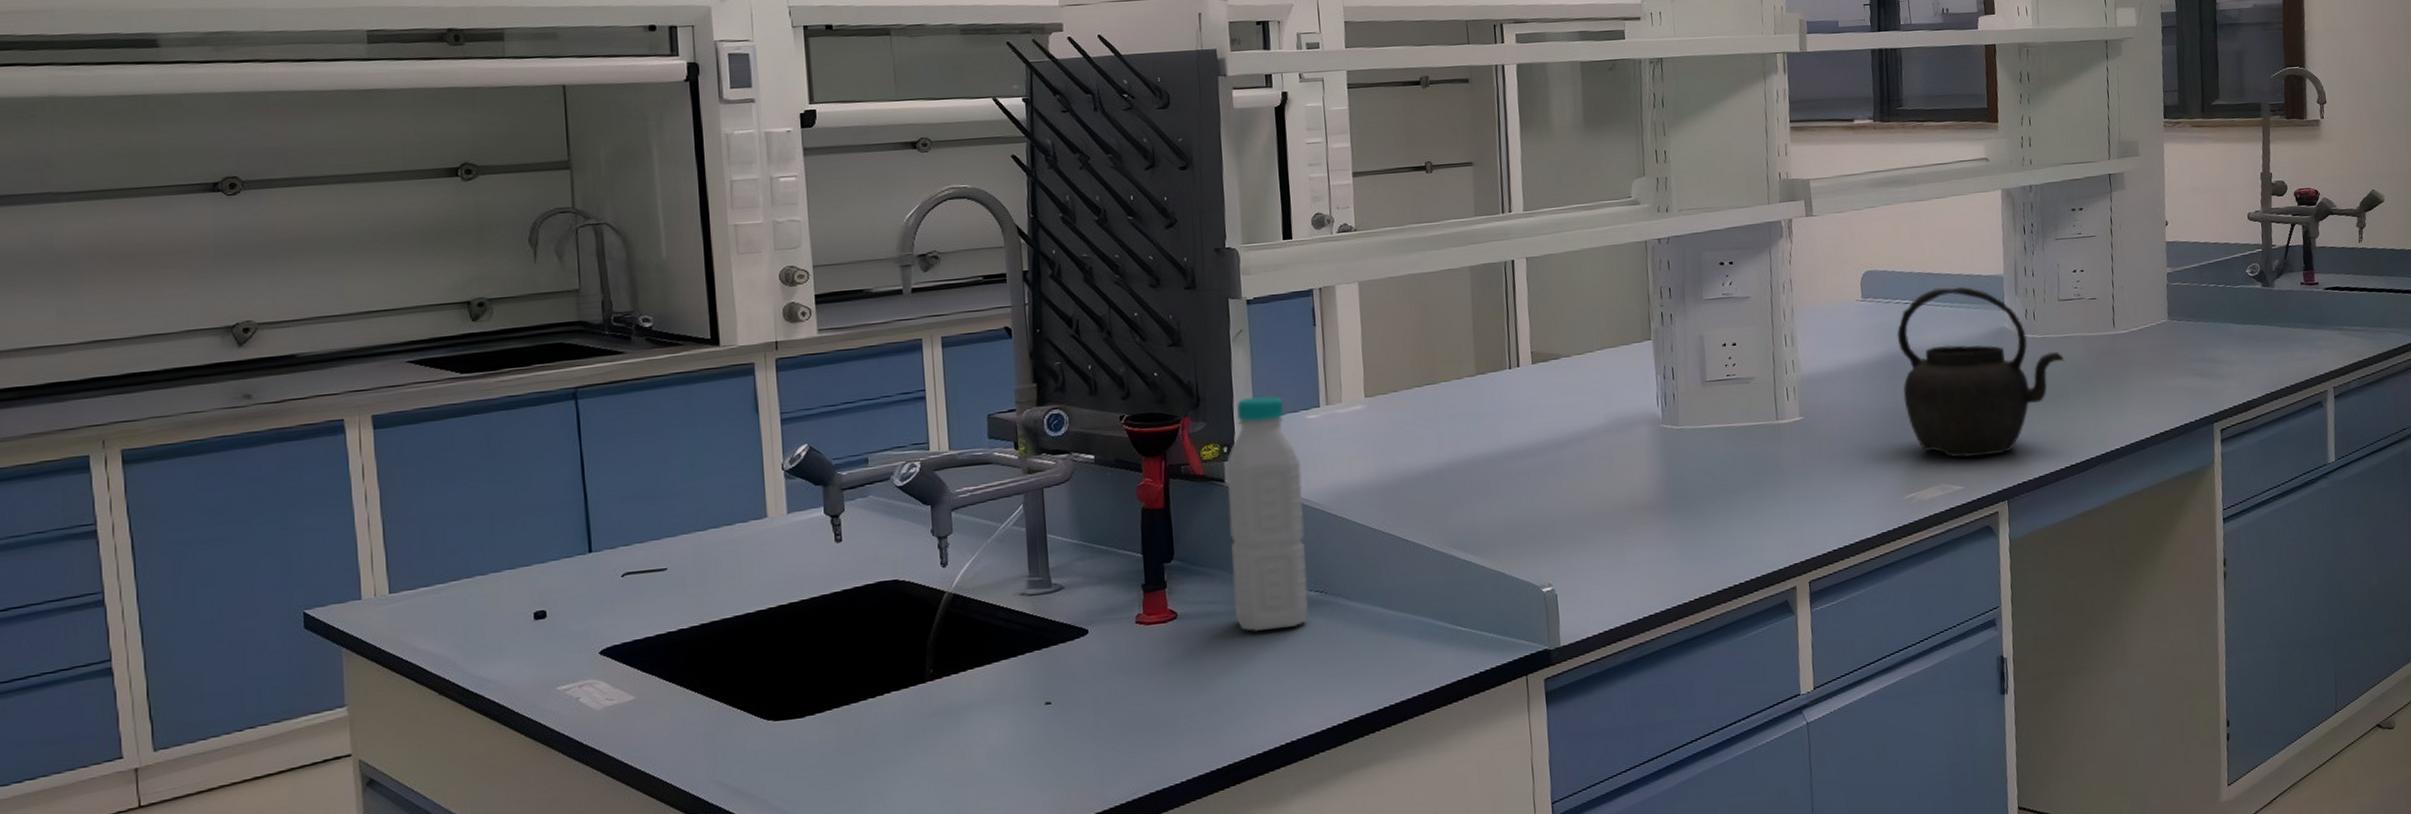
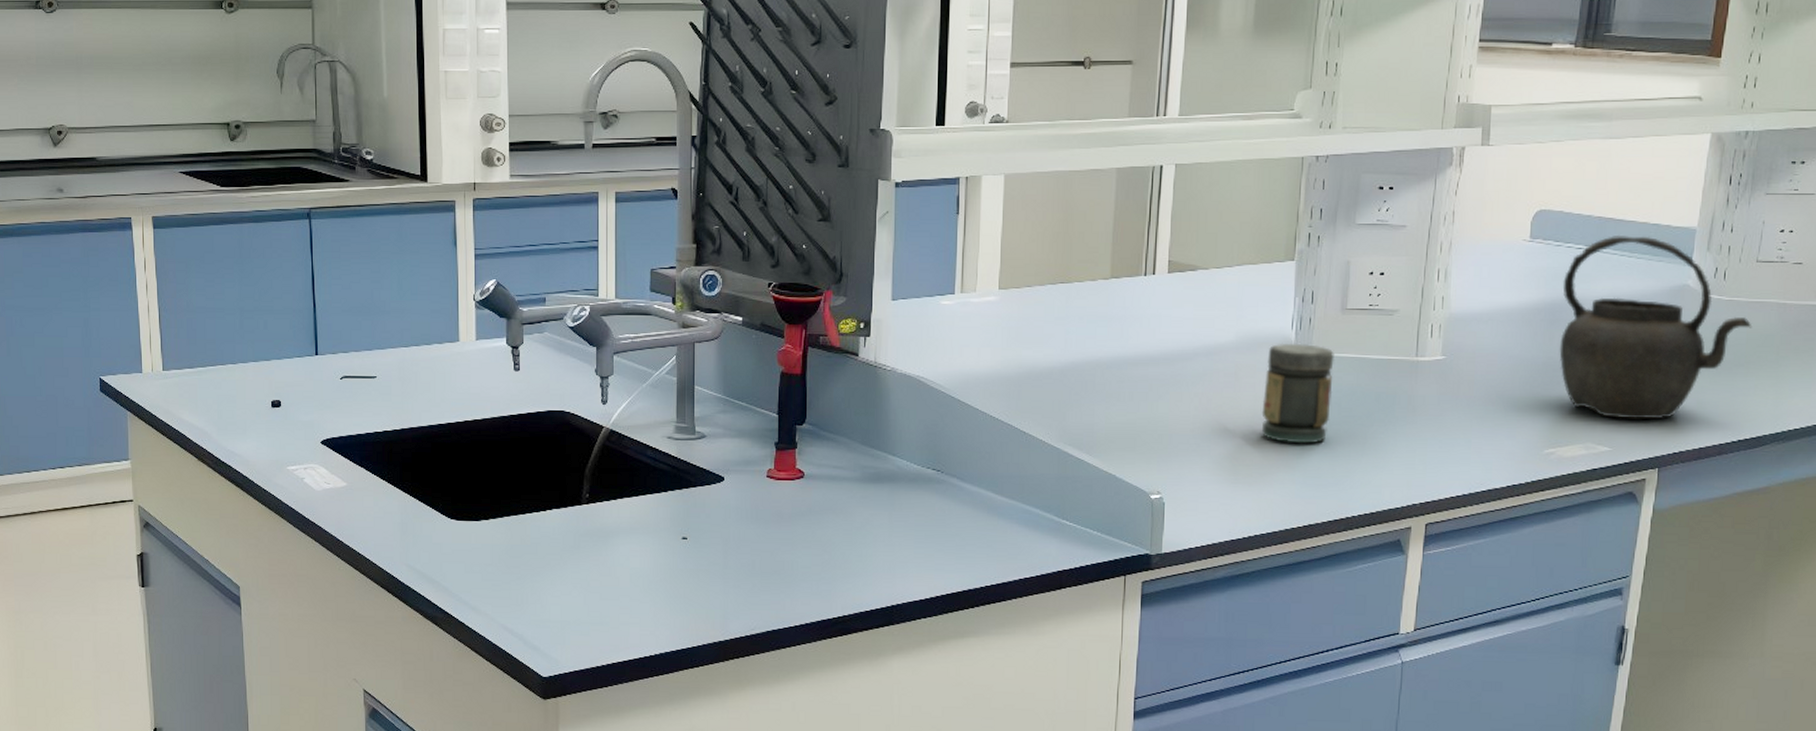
plastic bottle: present [1226,396,1309,632] -> none [856,278,932,500]
jar: none [1638,419,1706,519] -> present [1261,343,1334,444]

